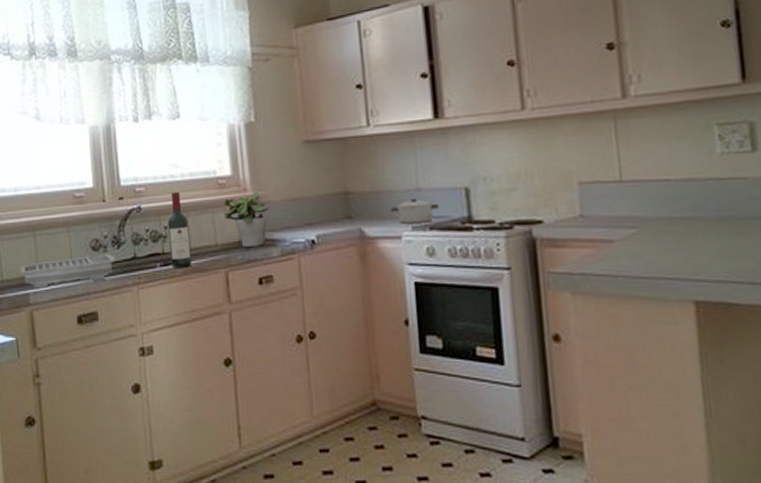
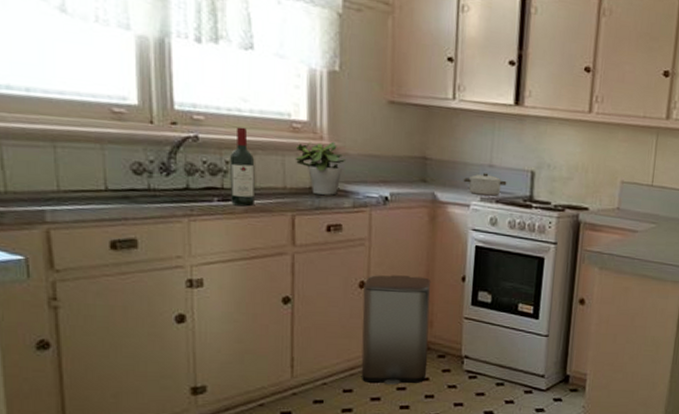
dish rack: present [20,254,116,289] -> none [32,177,164,208]
pedal bin: none [301,324,380,456] -> present [361,275,431,386]

